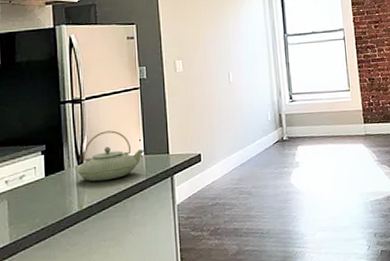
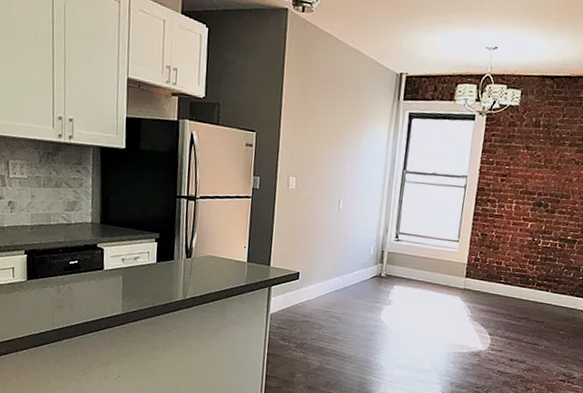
teapot: present [77,130,145,181] -> none [185,232,248,278]

